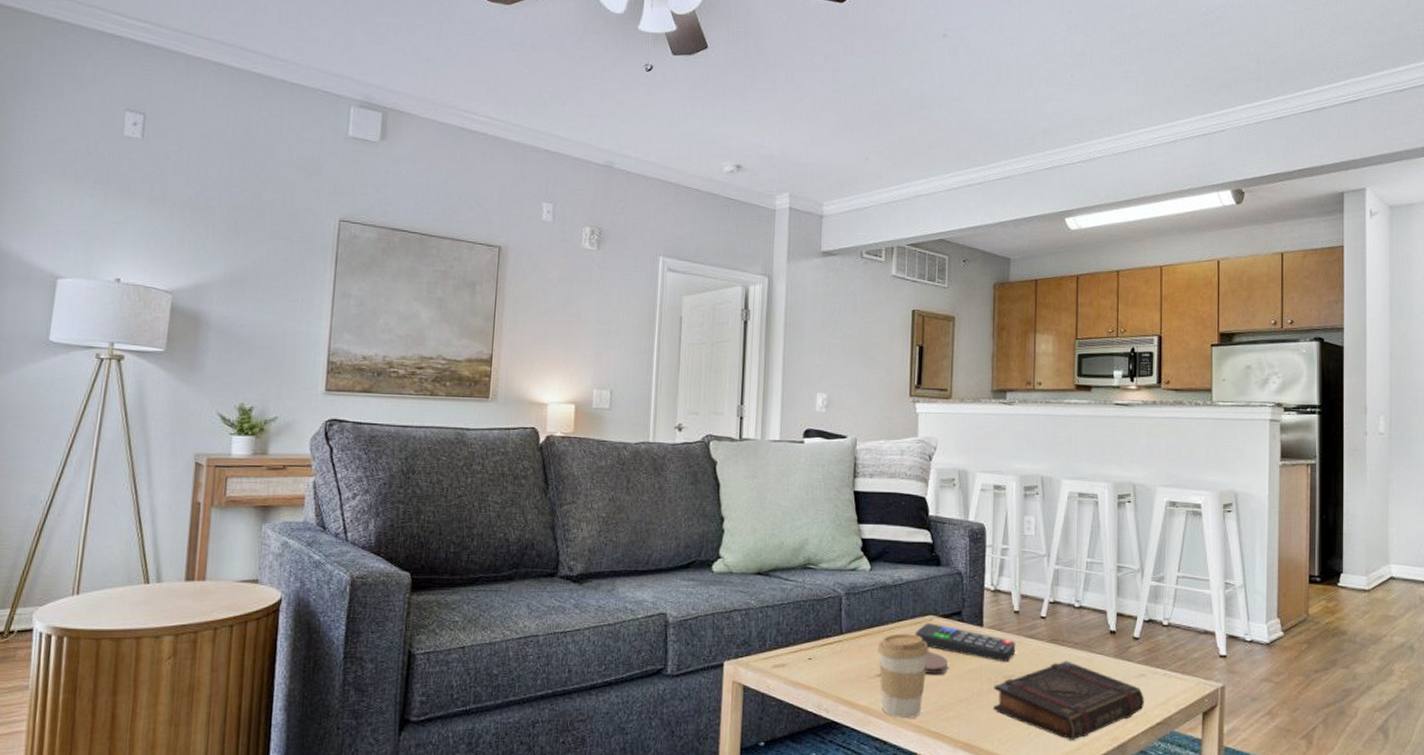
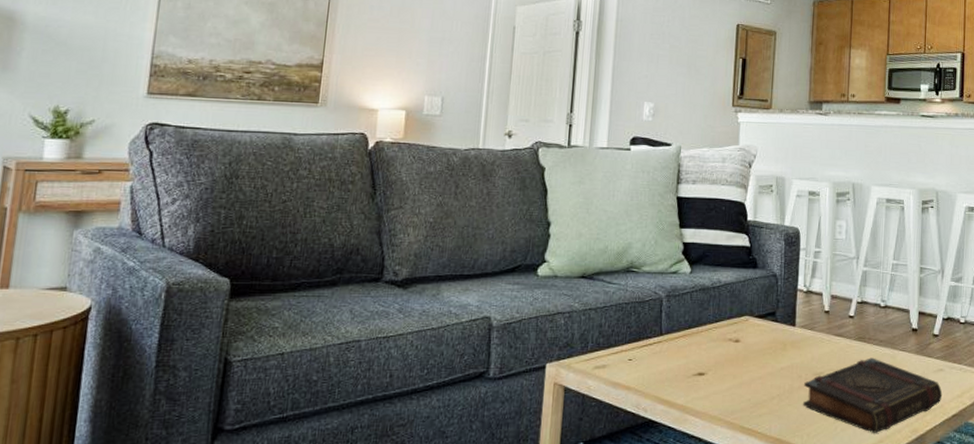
coffee cup: present [877,633,929,718] -> none [695,334,744,415]
remote control: present [915,623,1016,662] -> none [731,324,826,360]
coaster: present [925,651,949,675] -> none [739,350,762,373]

